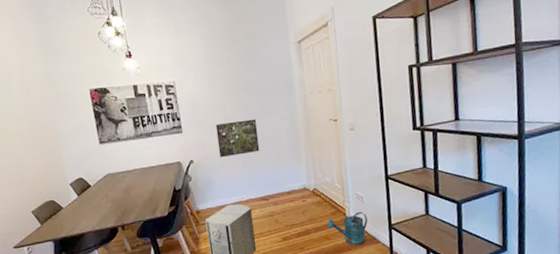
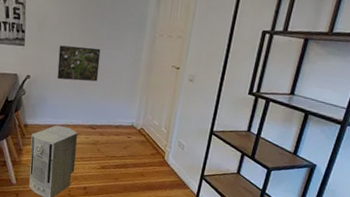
watering can: present [327,211,368,246] -> none [144,157,184,188]

